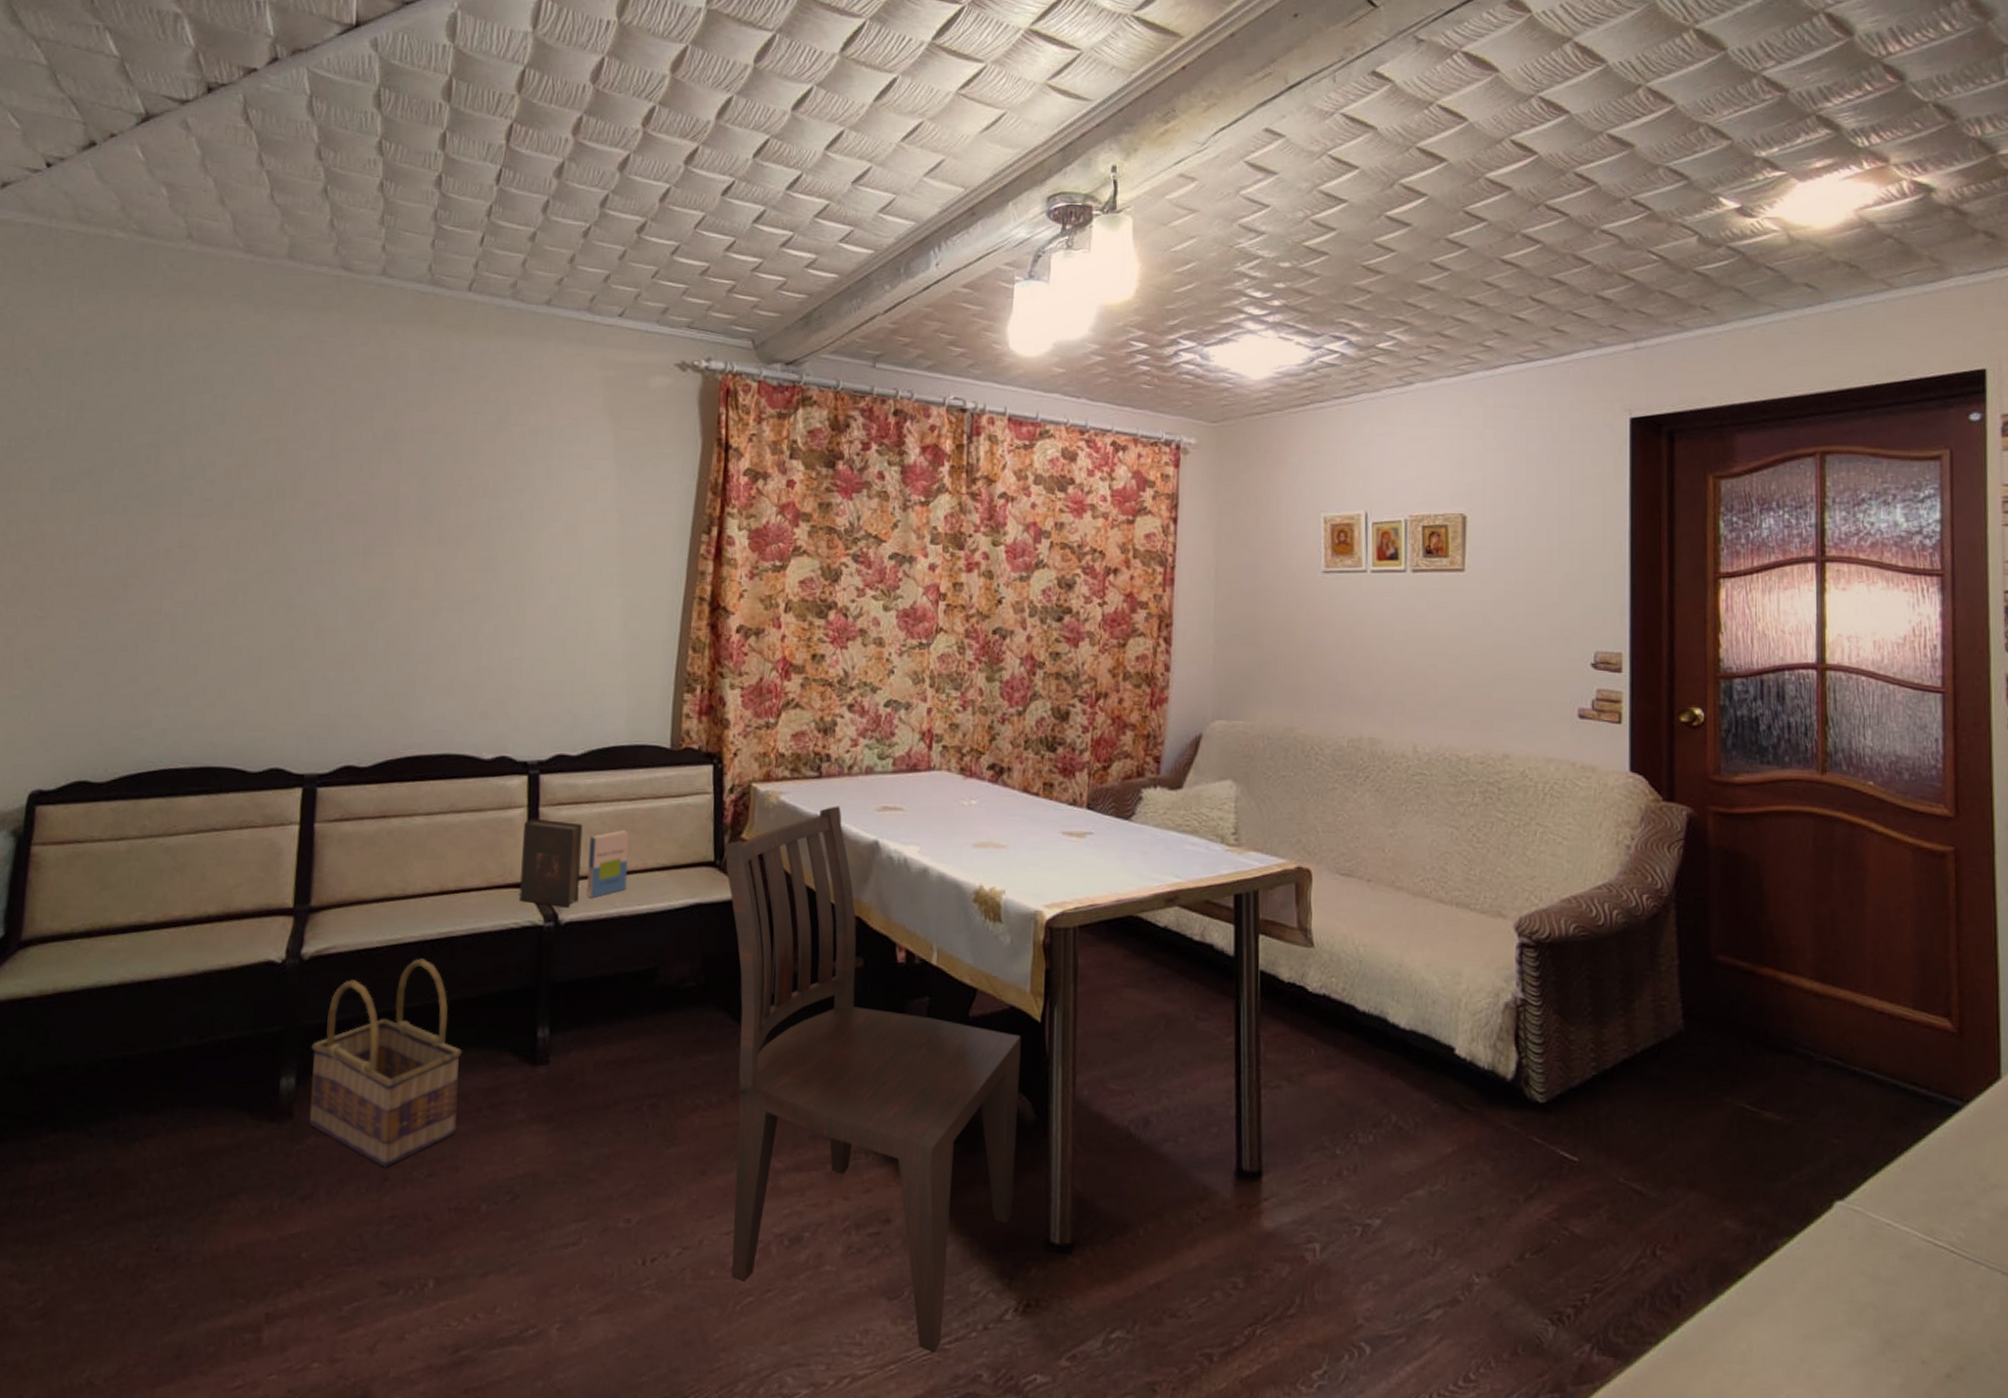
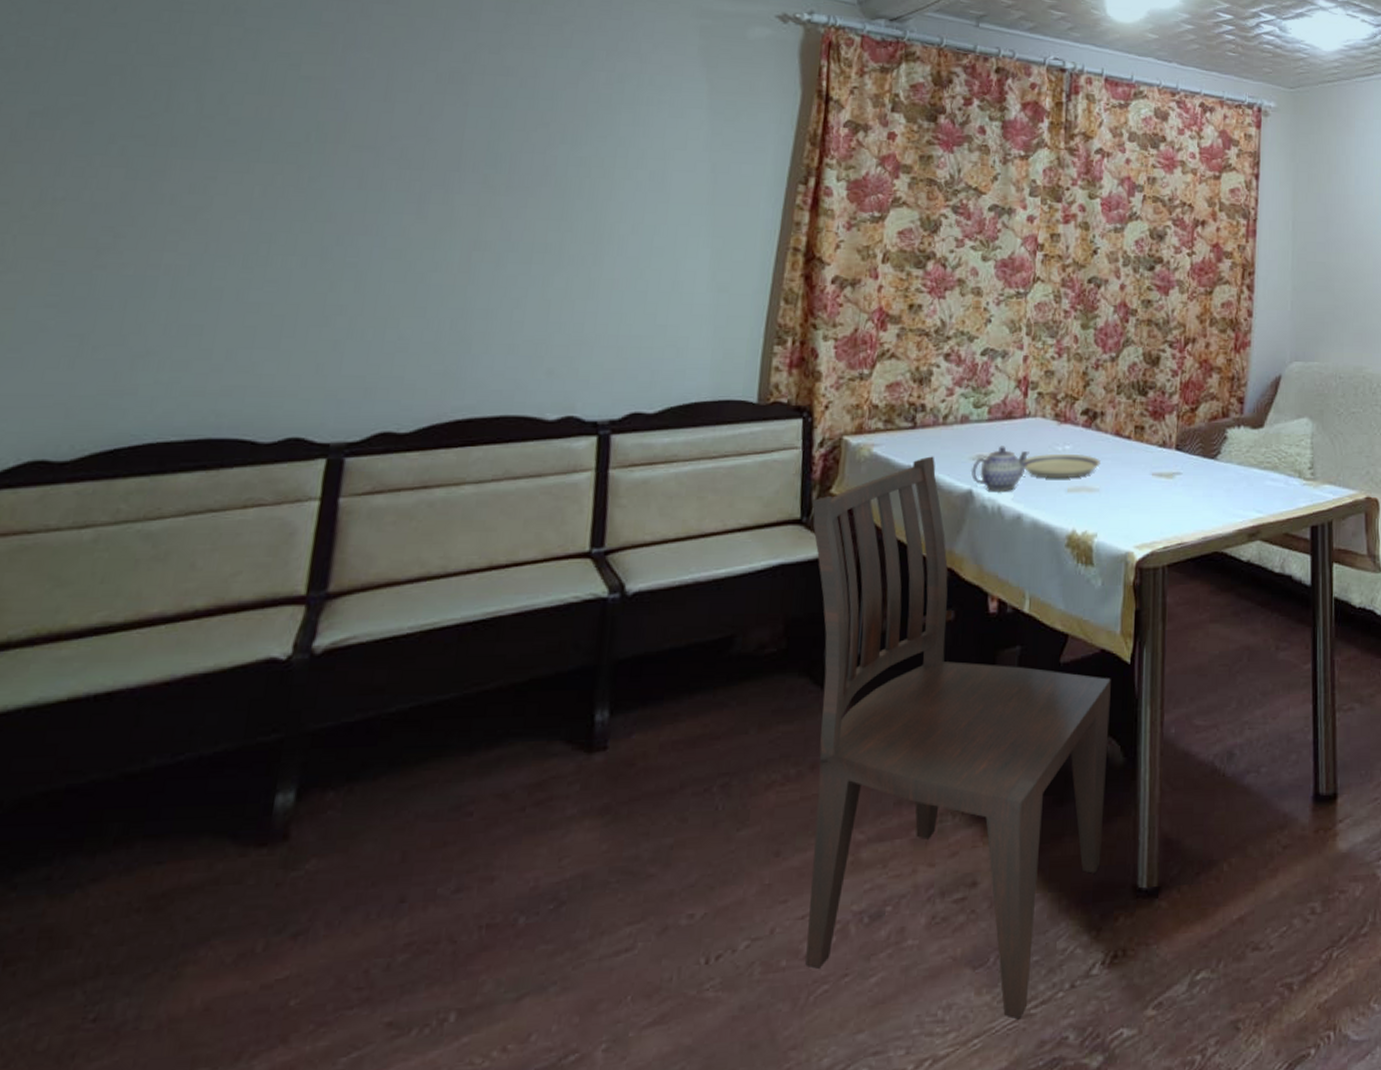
basket: present [309,958,462,1167] -> none [309,643,505,887]
bible: present [519,818,583,907] -> none [581,481,658,576]
book: present [587,830,629,899] -> none [658,490,709,565]
teapot: none [876,798,935,844] -> present [970,446,1030,491]
plate: none [929,808,1008,834] -> present [1023,453,1101,479]

